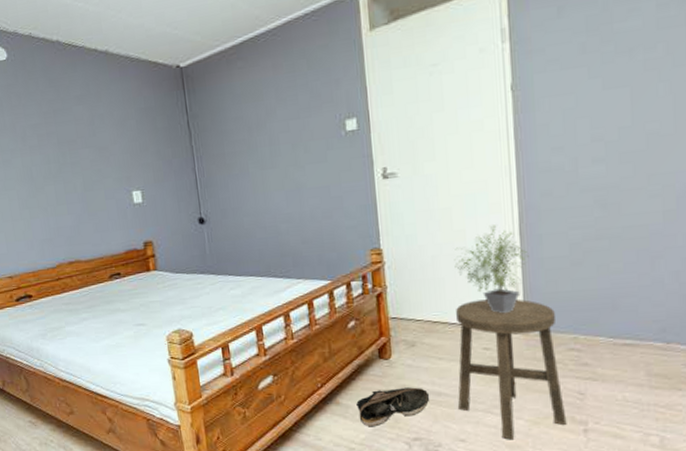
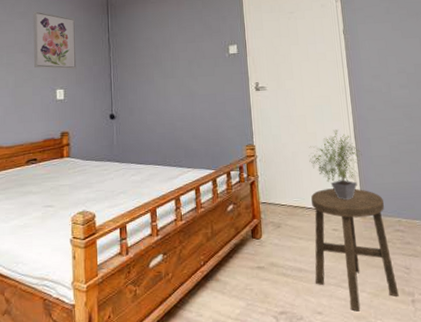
wall art: none [92,93,153,166] -> present [33,11,77,70]
shoe: present [356,387,430,427] -> none [233,264,293,303]

